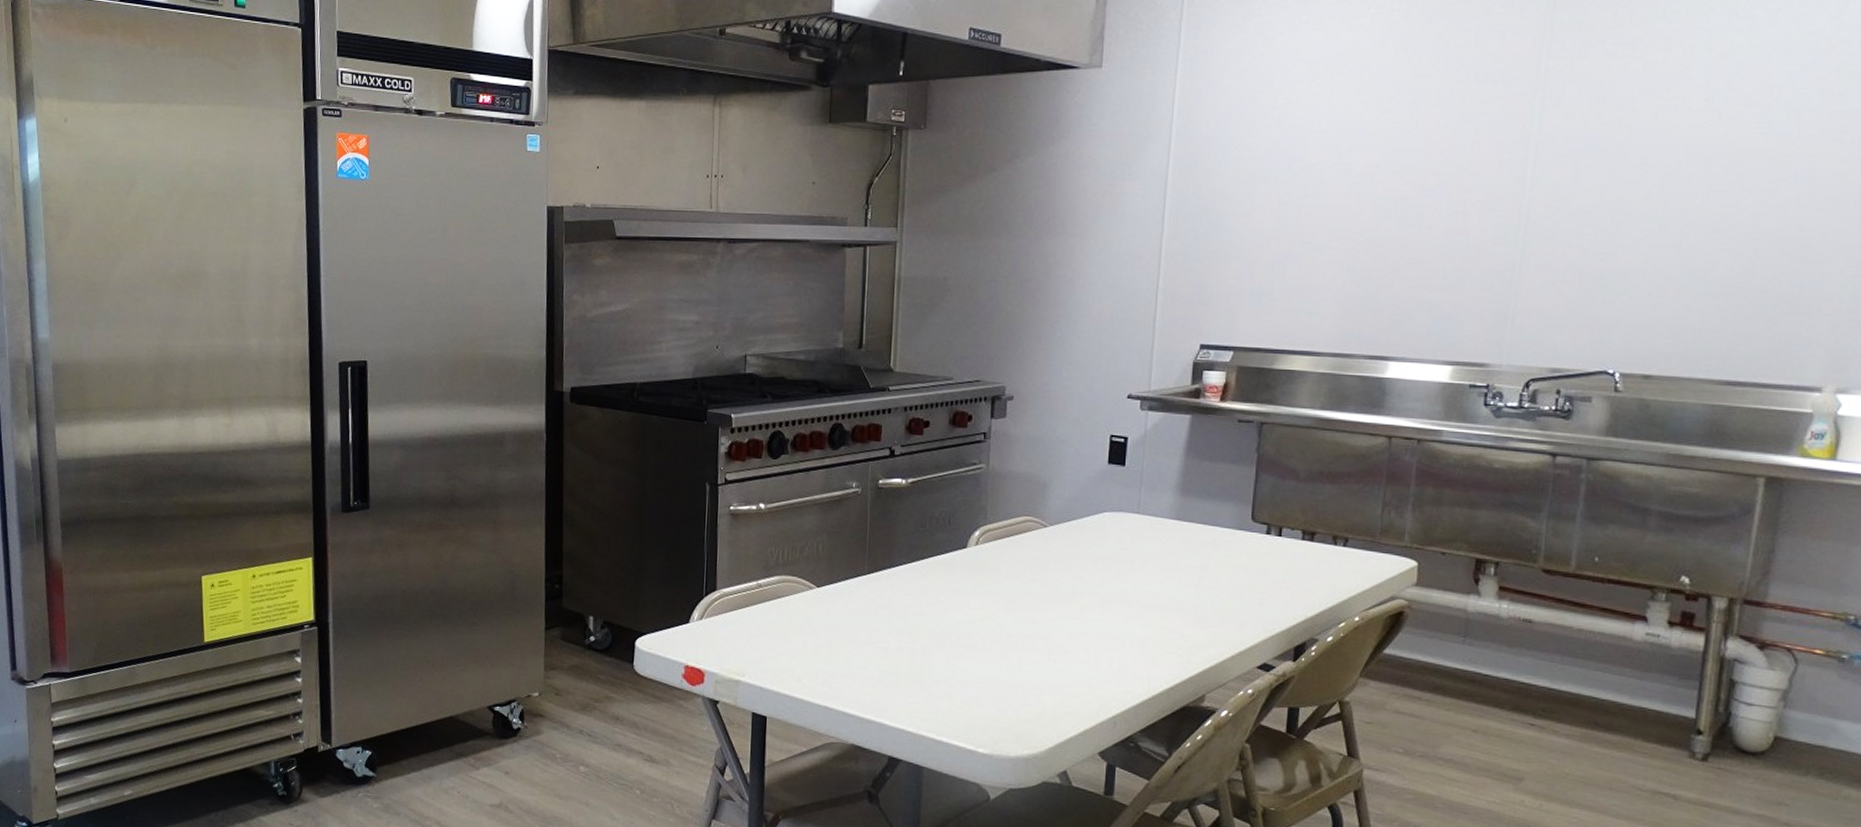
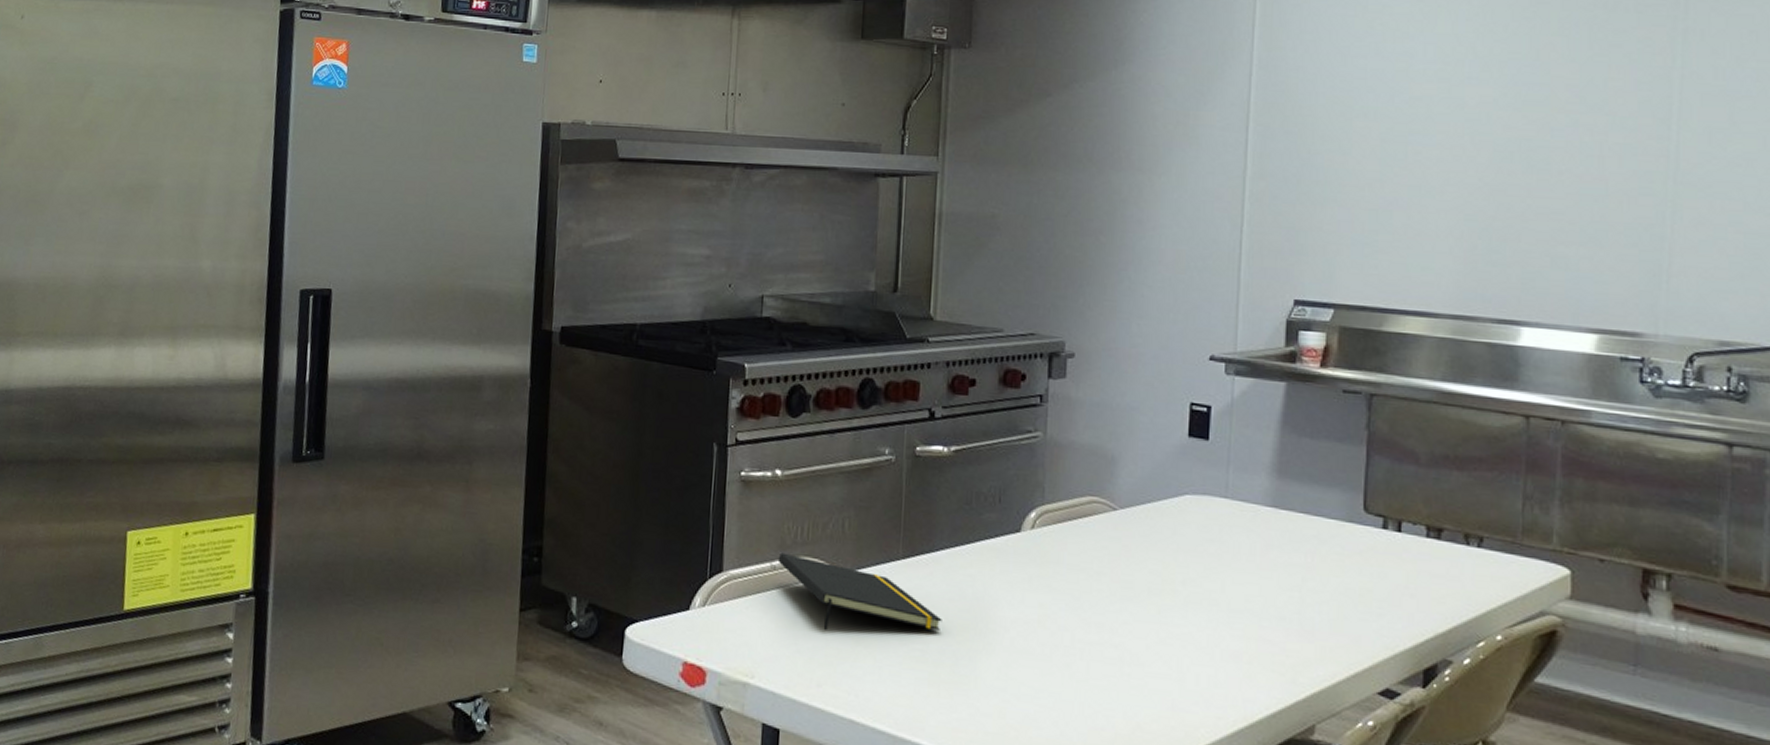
notepad: none [763,572,901,635] -> present [777,552,942,631]

